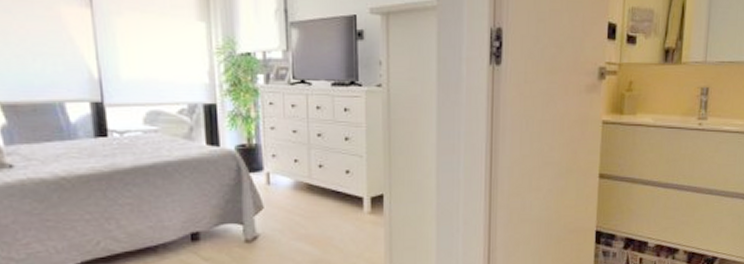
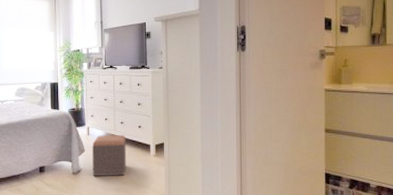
footstool: none [274,184,329,244] -> present [92,135,127,176]

